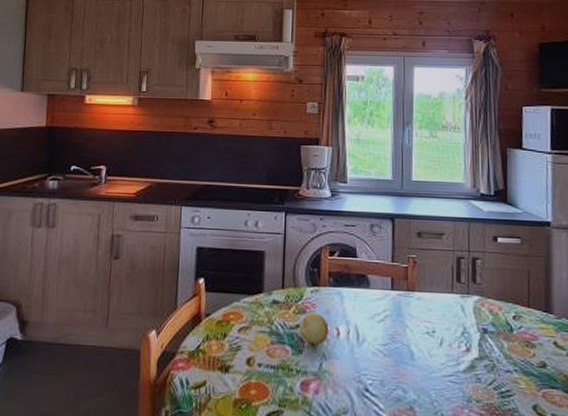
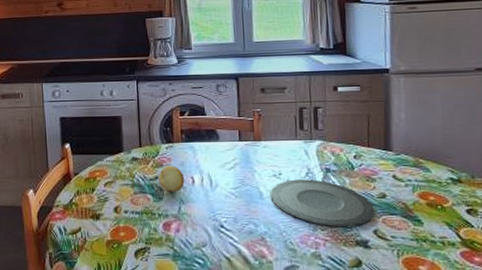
plate: none [422,339,535,401] -> present [270,179,375,228]

